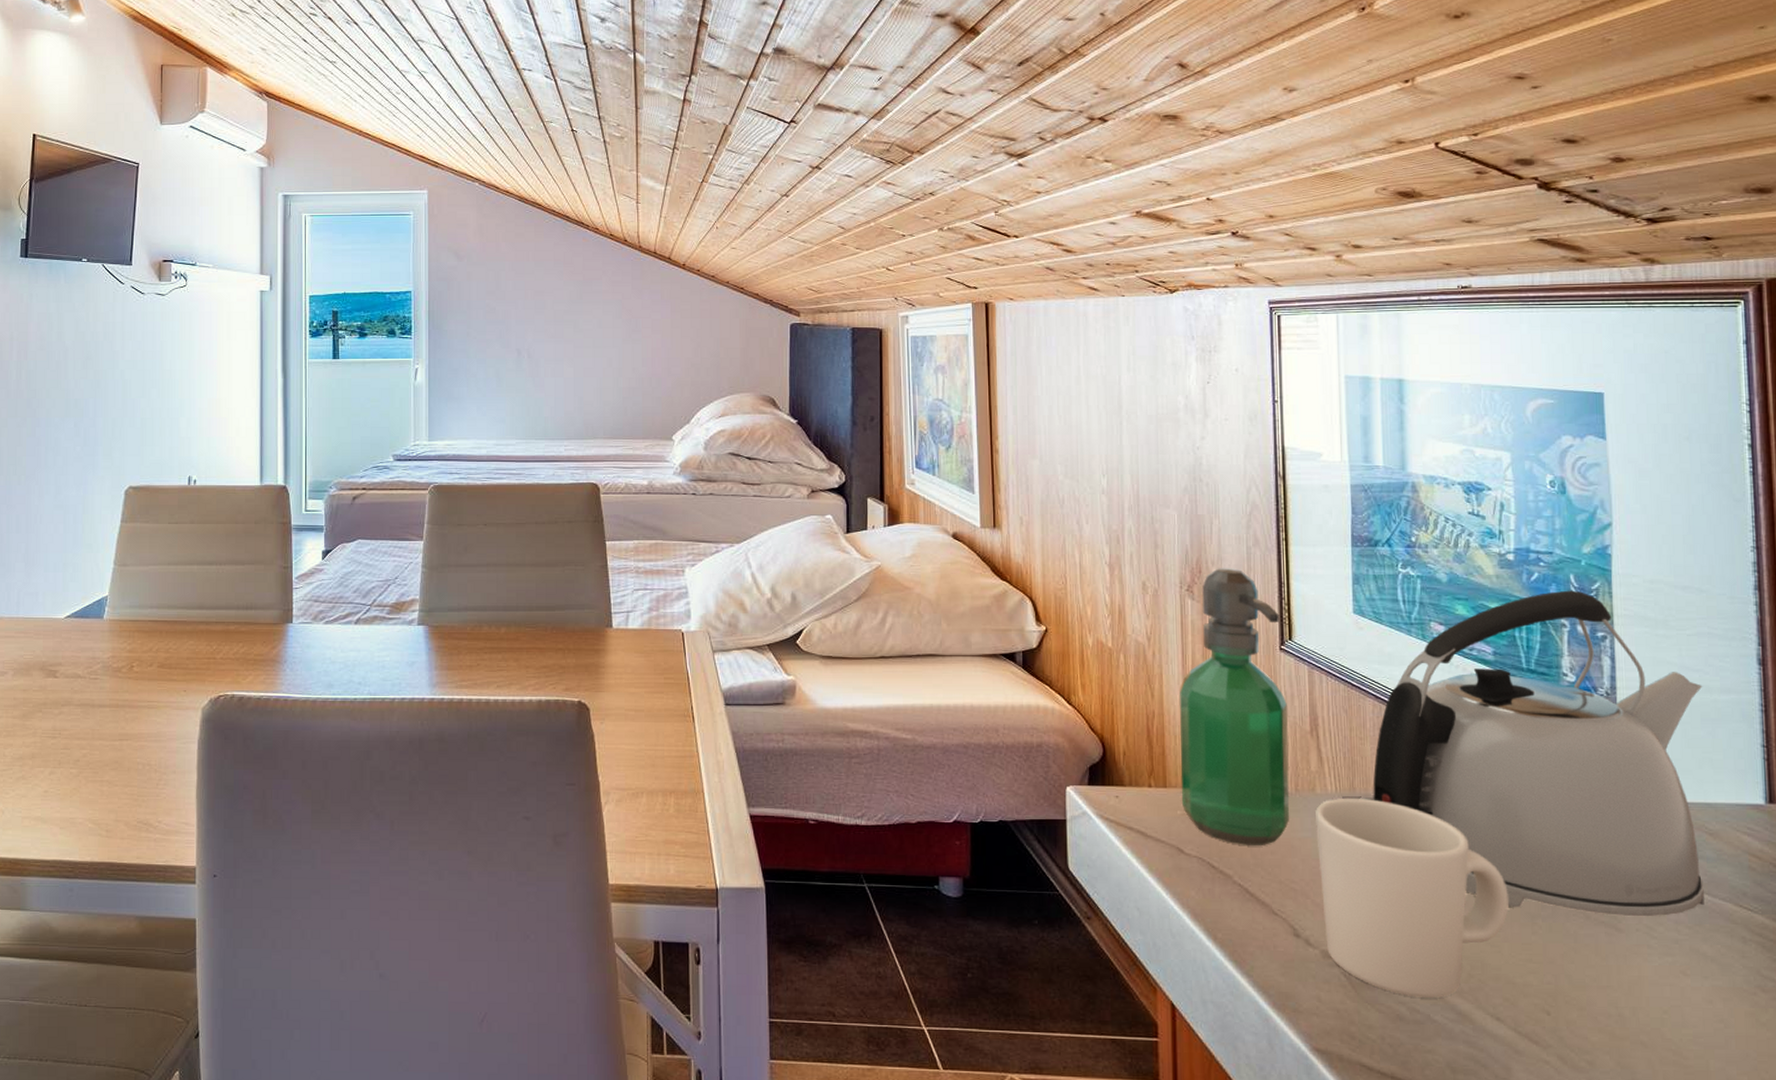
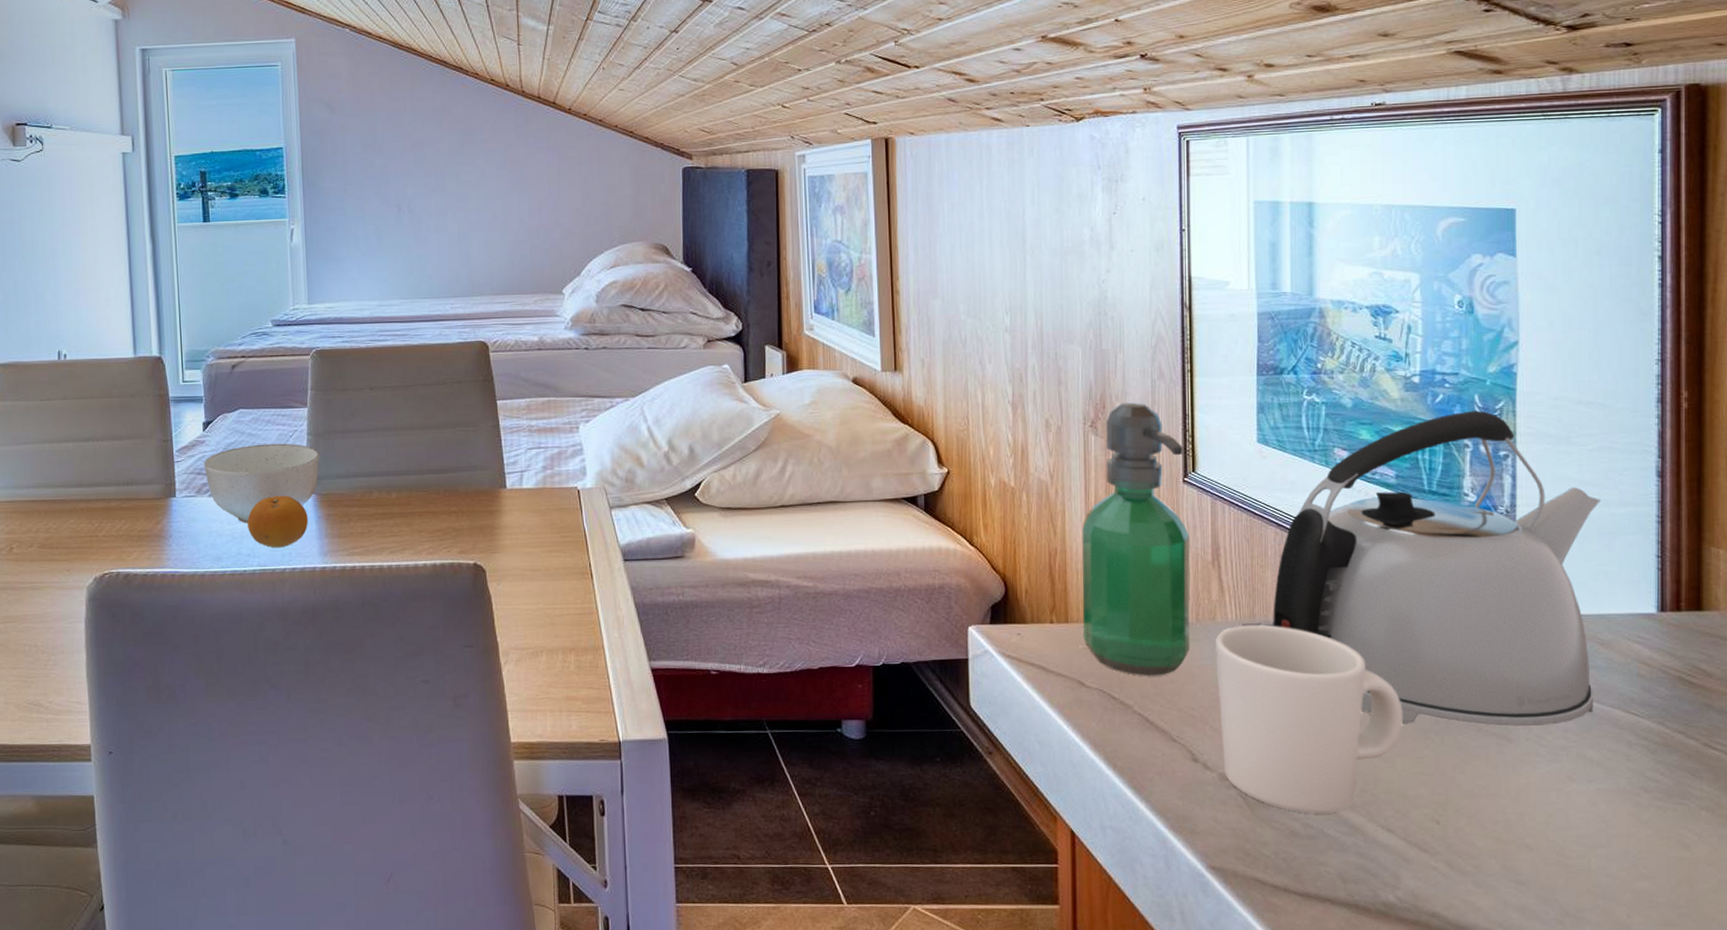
bowl: none [320,574,433,652] -> present [203,443,320,523]
fruit: none [360,626,419,678] -> present [247,495,308,548]

